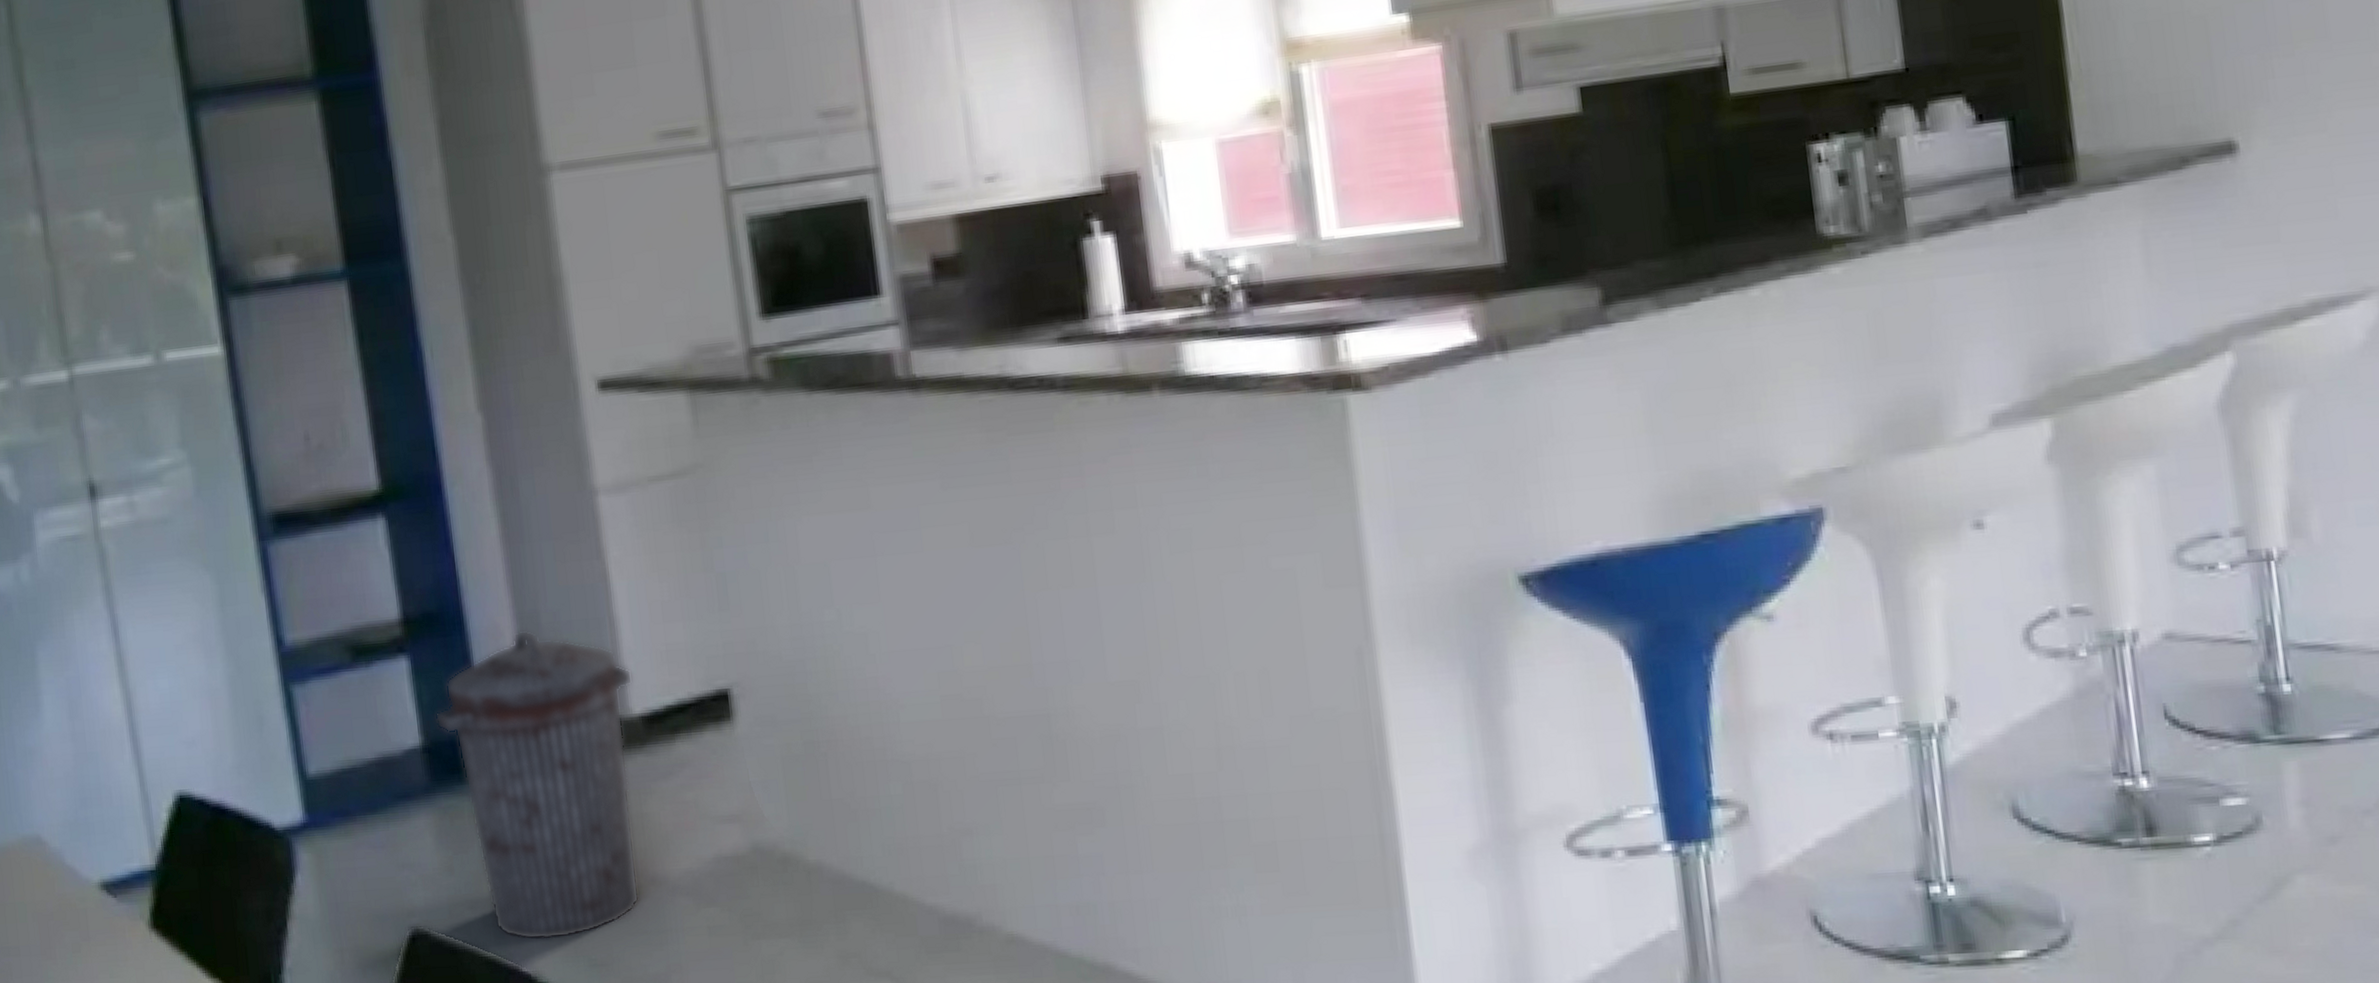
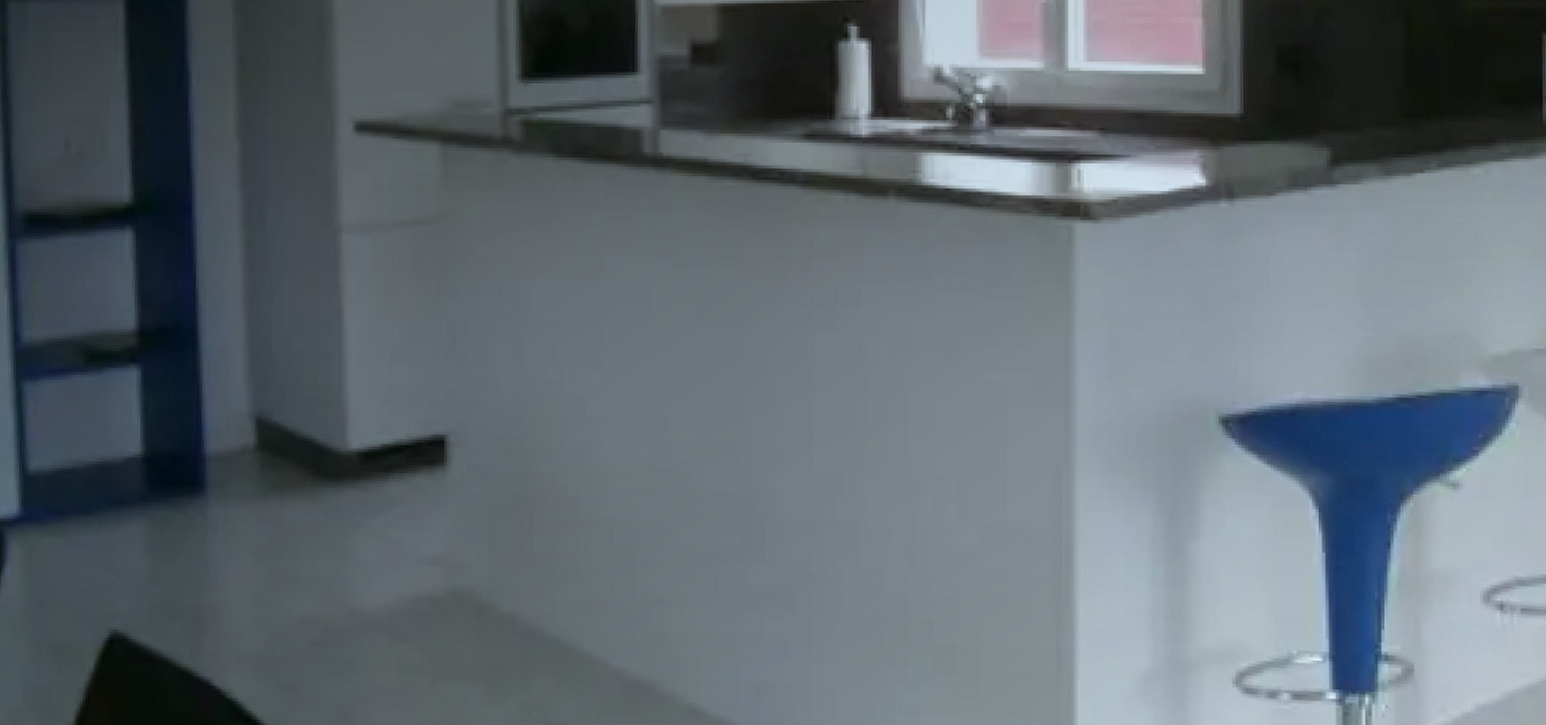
trash can: present [435,629,641,941] -> none [158,354,355,659]

